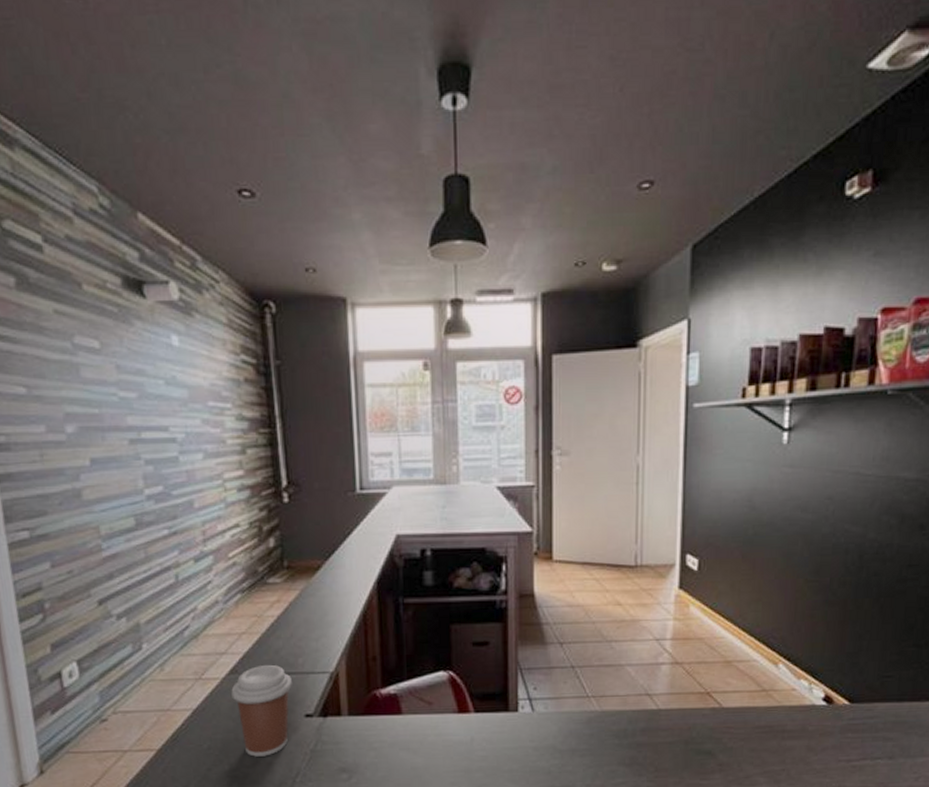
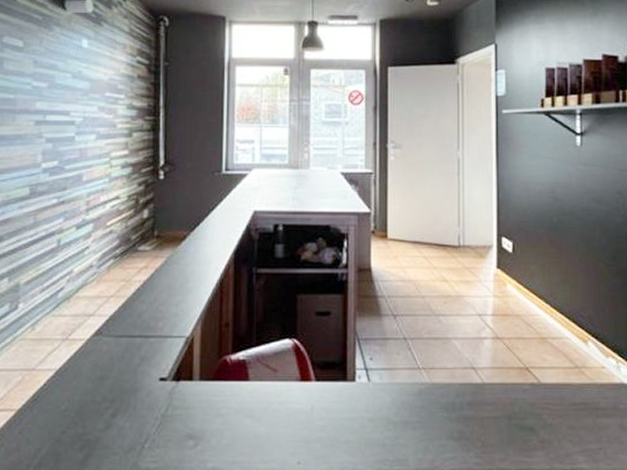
coffee cup: present [231,664,292,757] -> none [94,327,151,420]

